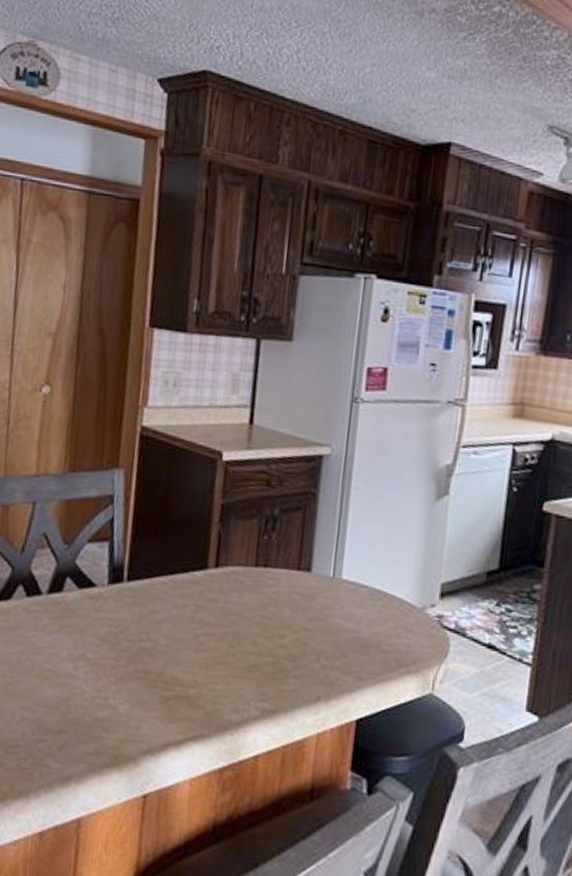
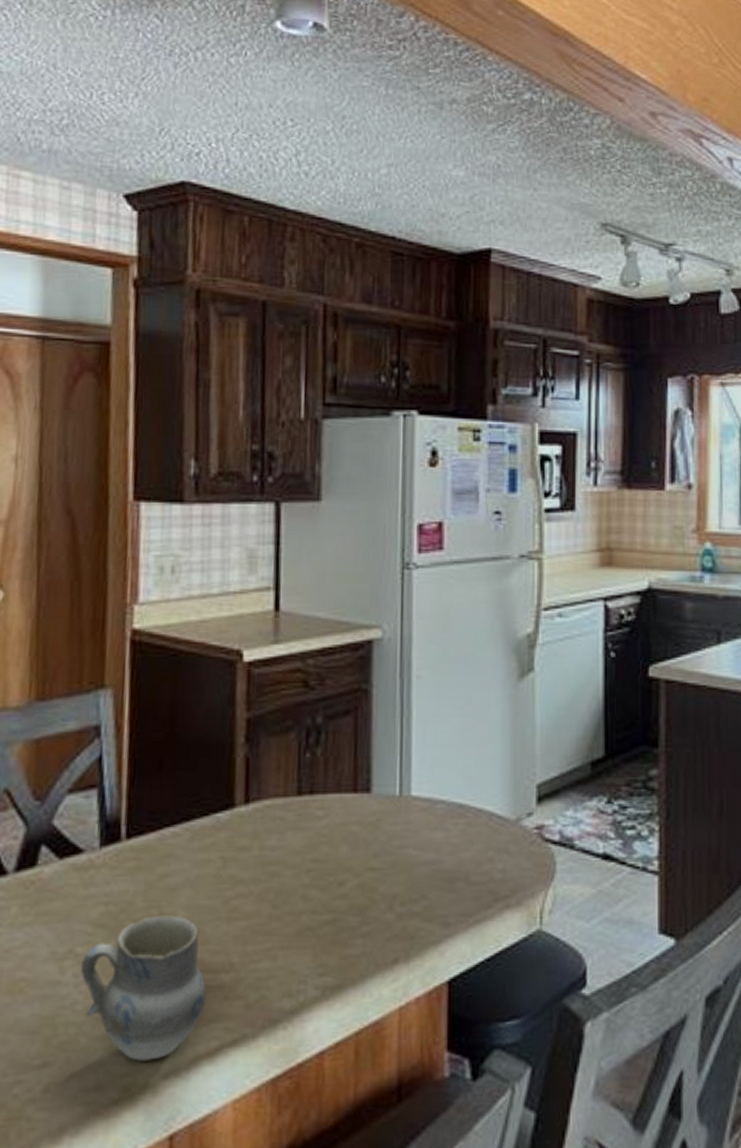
cup: none [89,639,177,741] -> present [80,915,206,1061]

